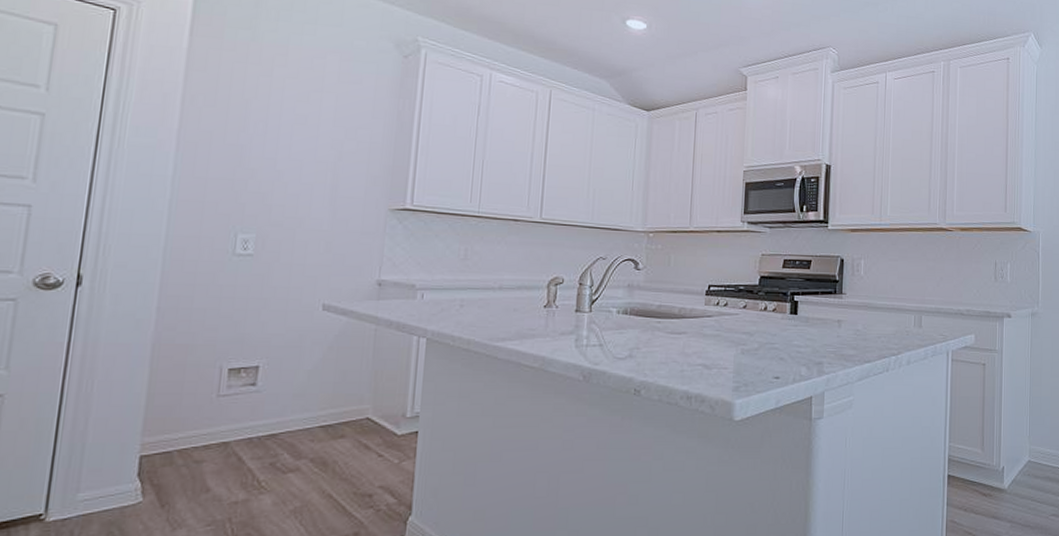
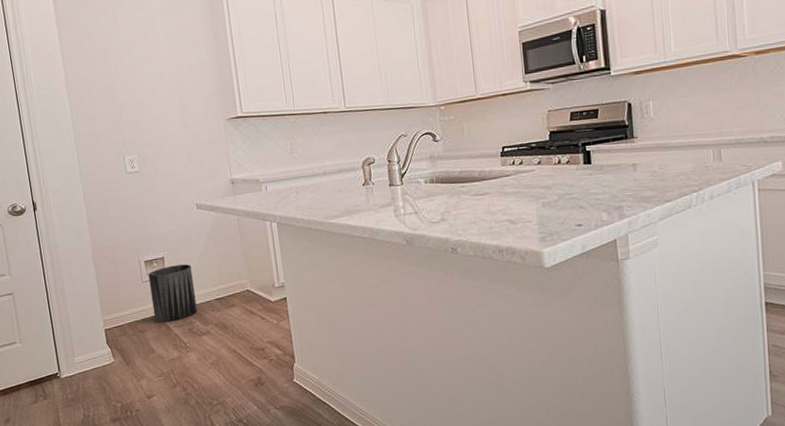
trash can: none [222,378,296,452] -> present [148,264,198,323]

